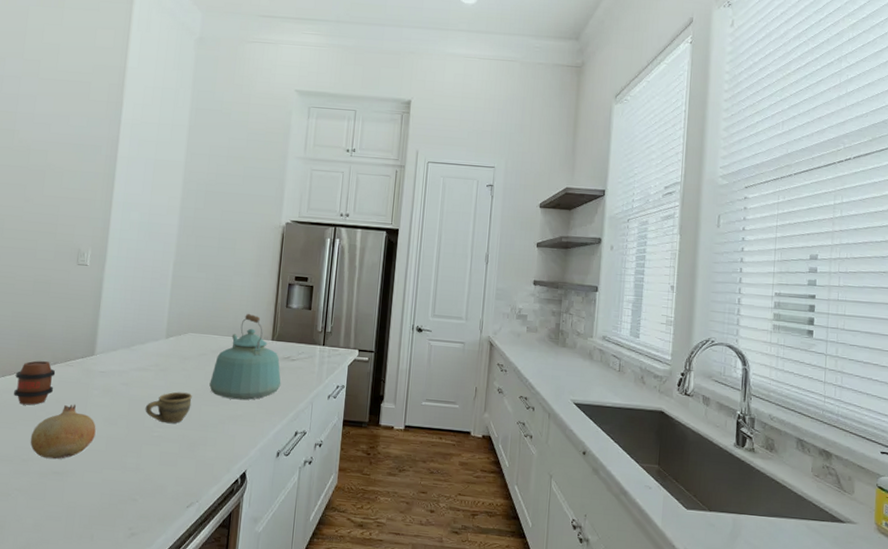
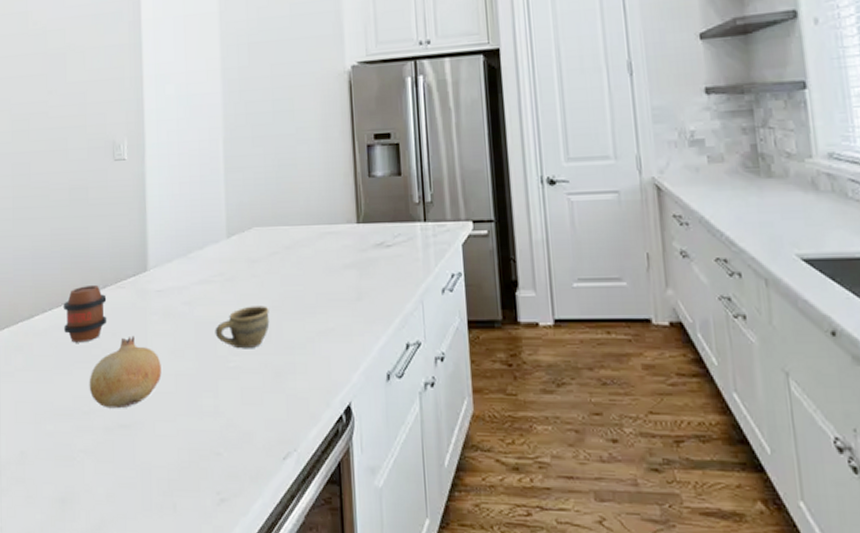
kettle: present [209,313,281,400] -> none [288,191,378,308]

